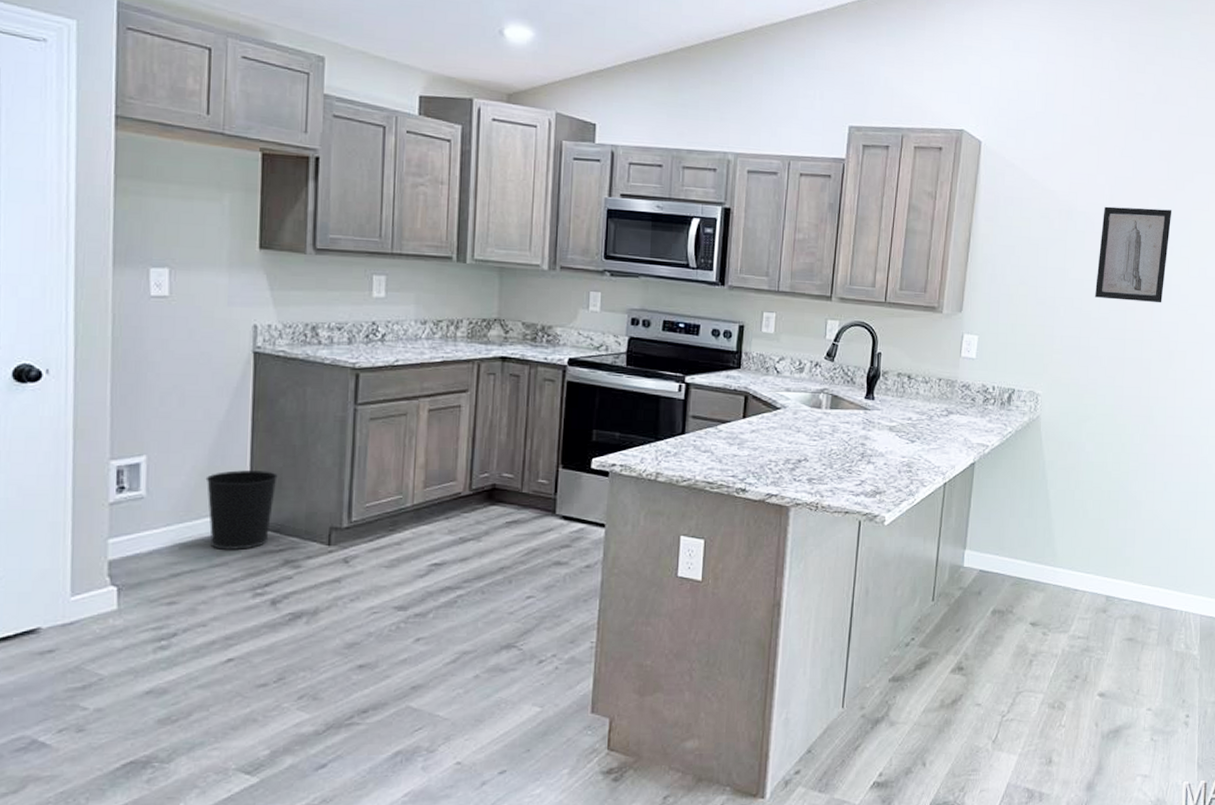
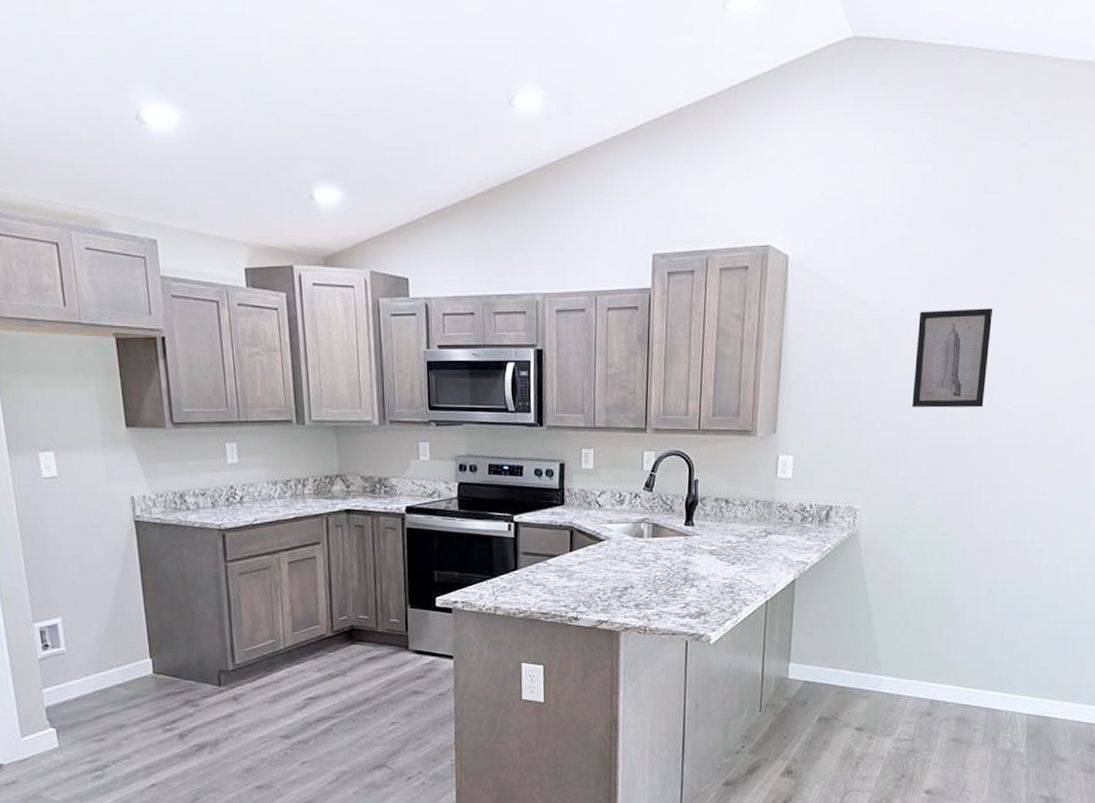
wastebasket: present [205,470,278,550] -> none [111,624,170,694]

